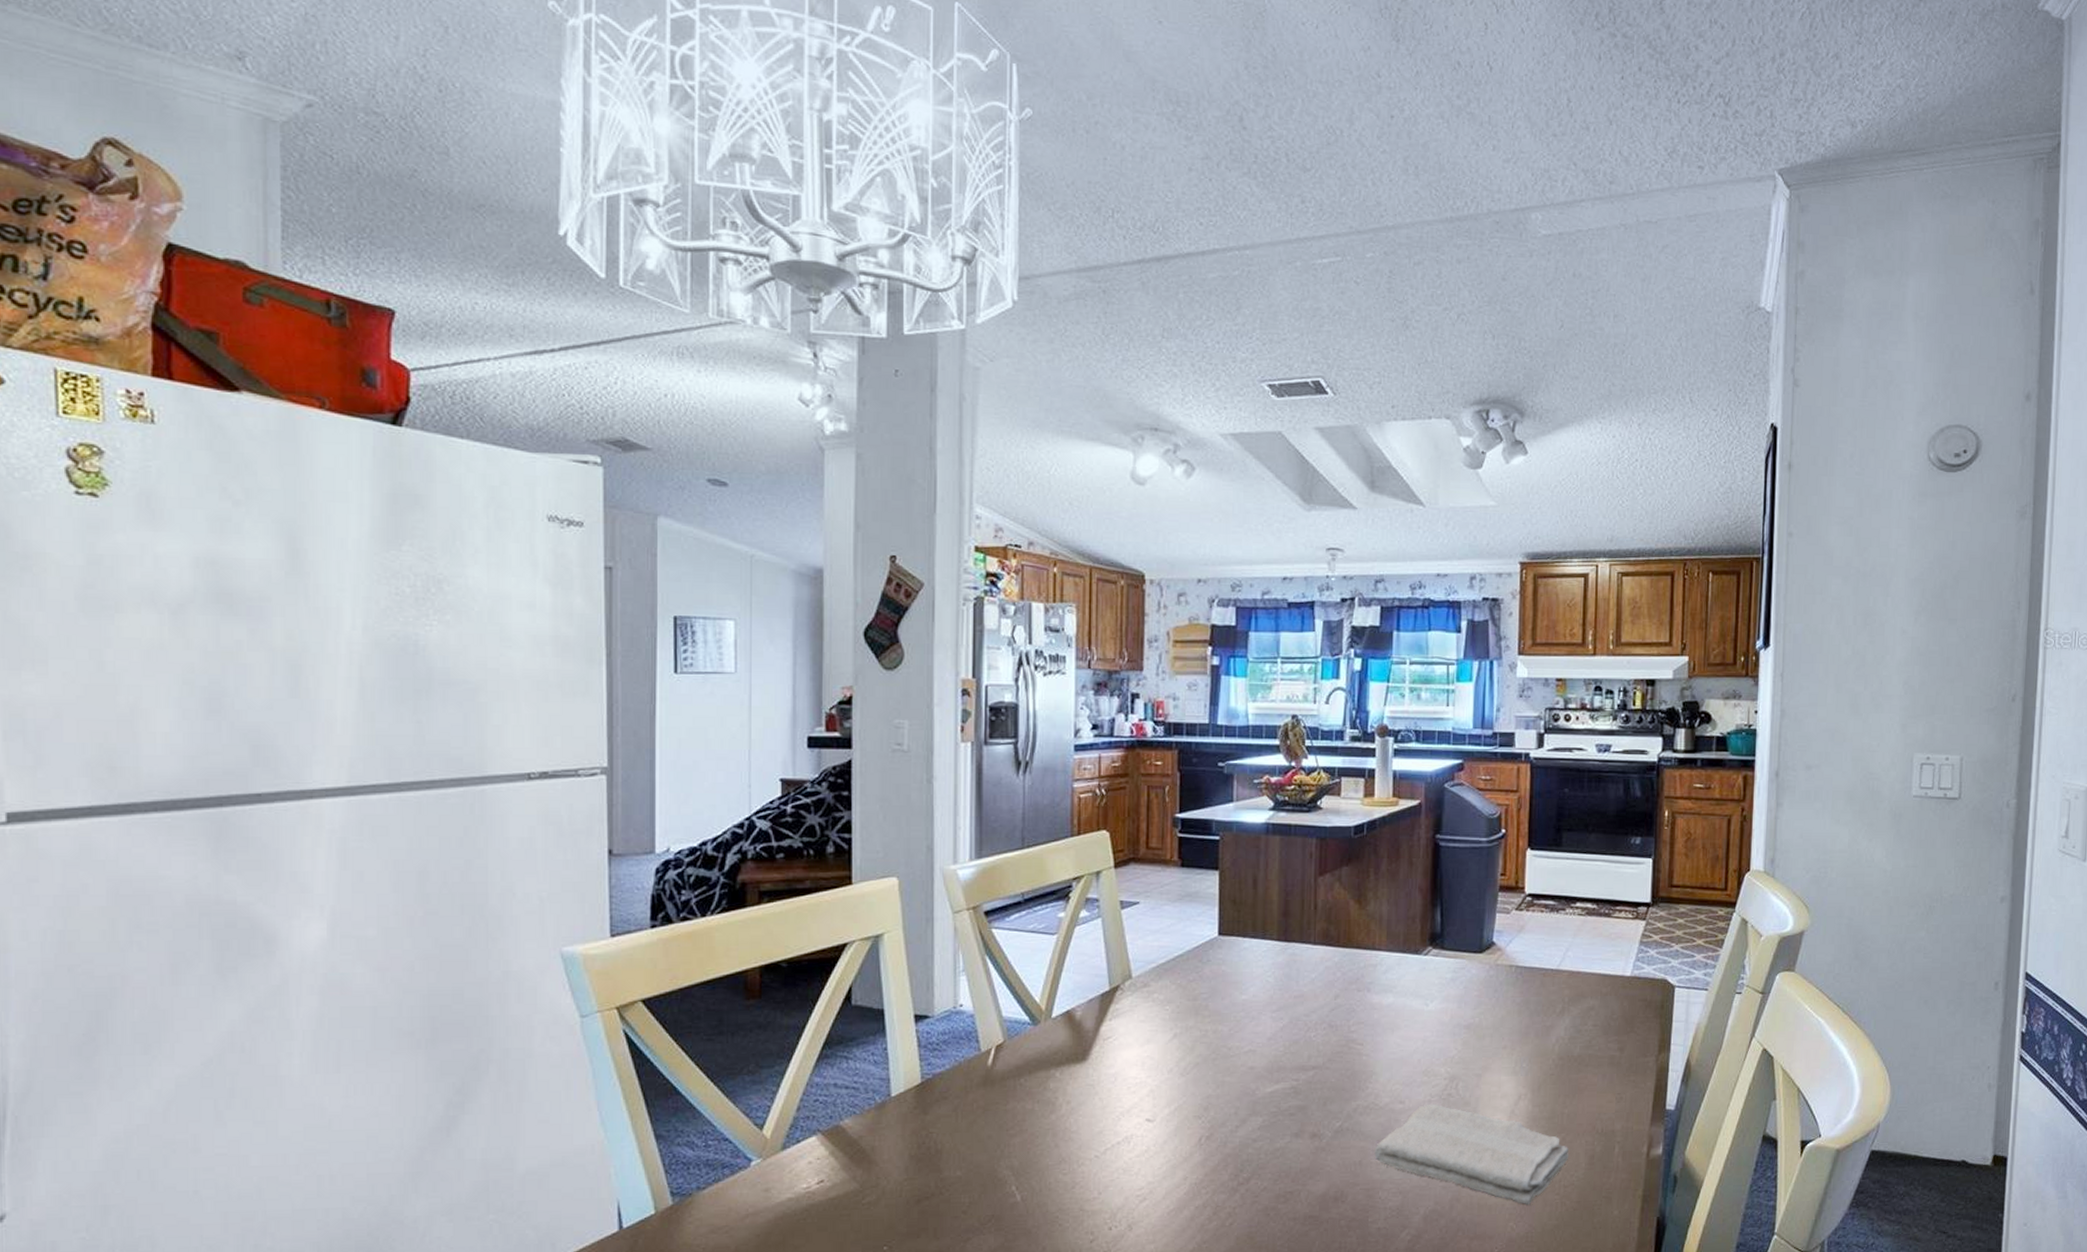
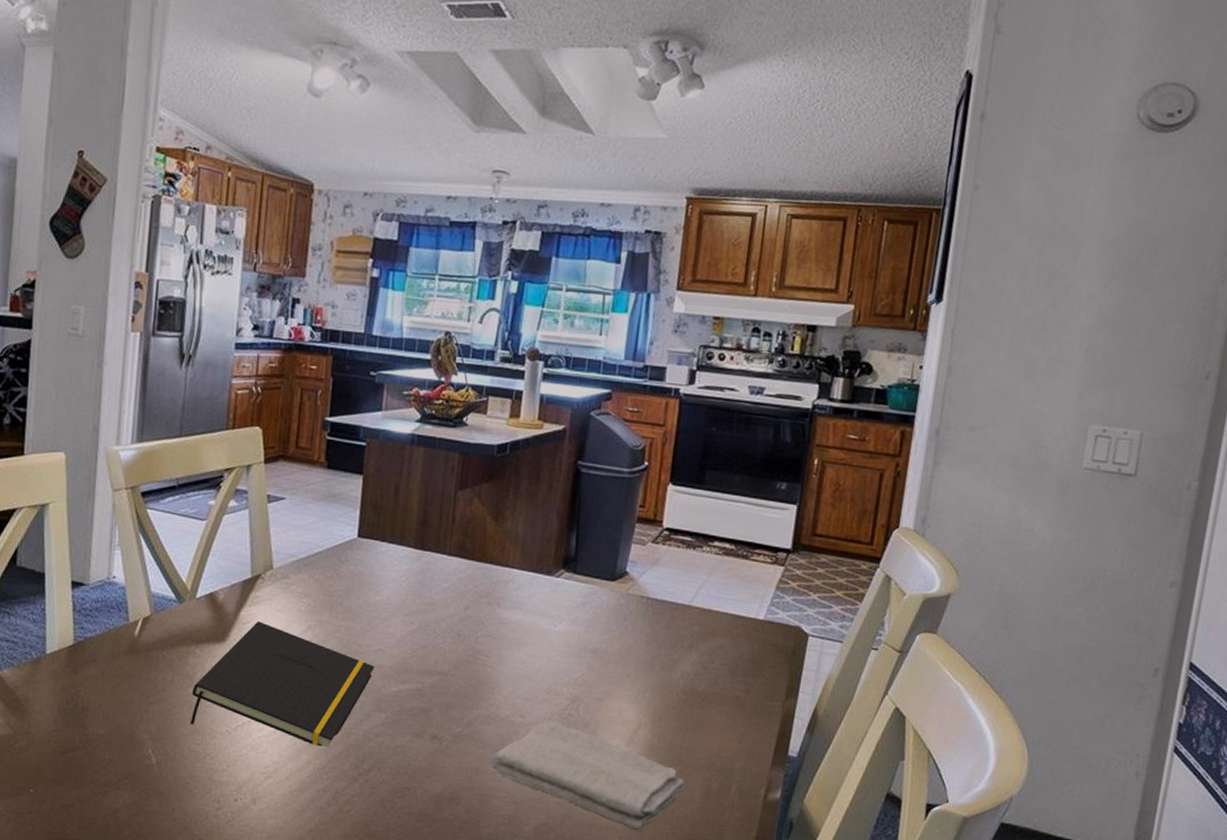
notepad: none [1054,1035,1247,1160] -> present [189,621,375,746]

